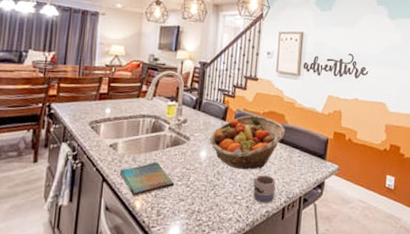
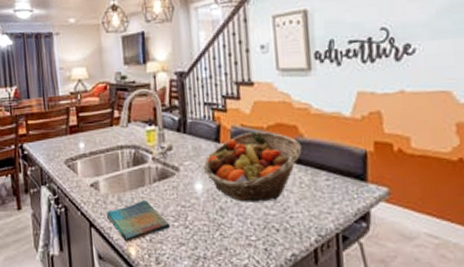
mug: present [253,175,276,204] -> none [268,207,301,245]

